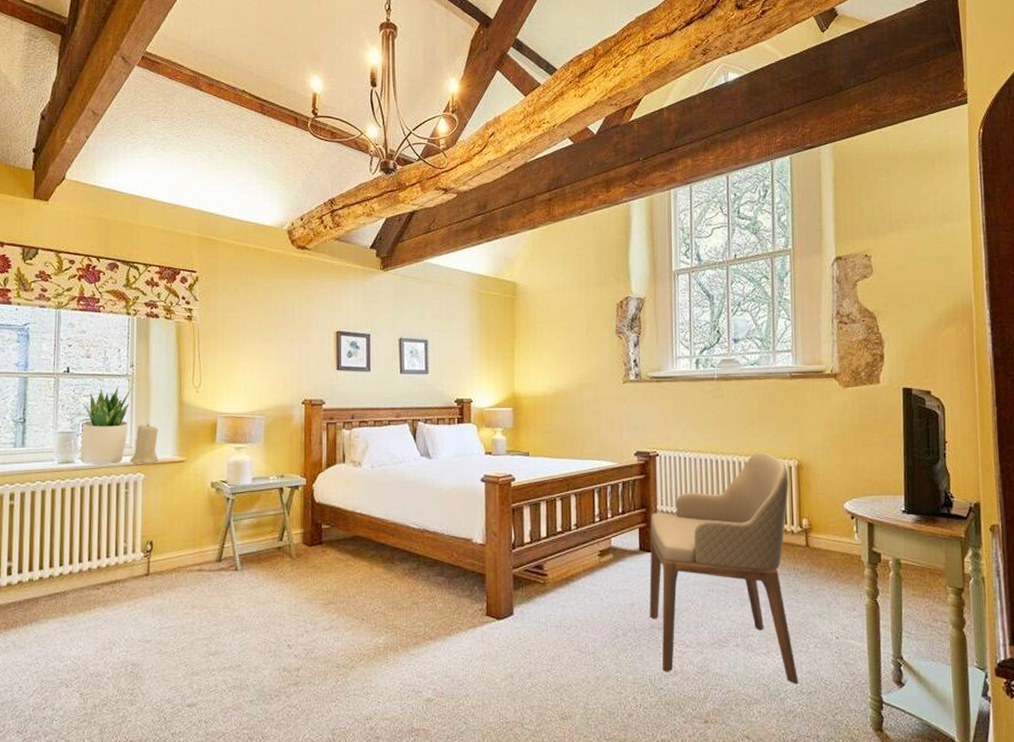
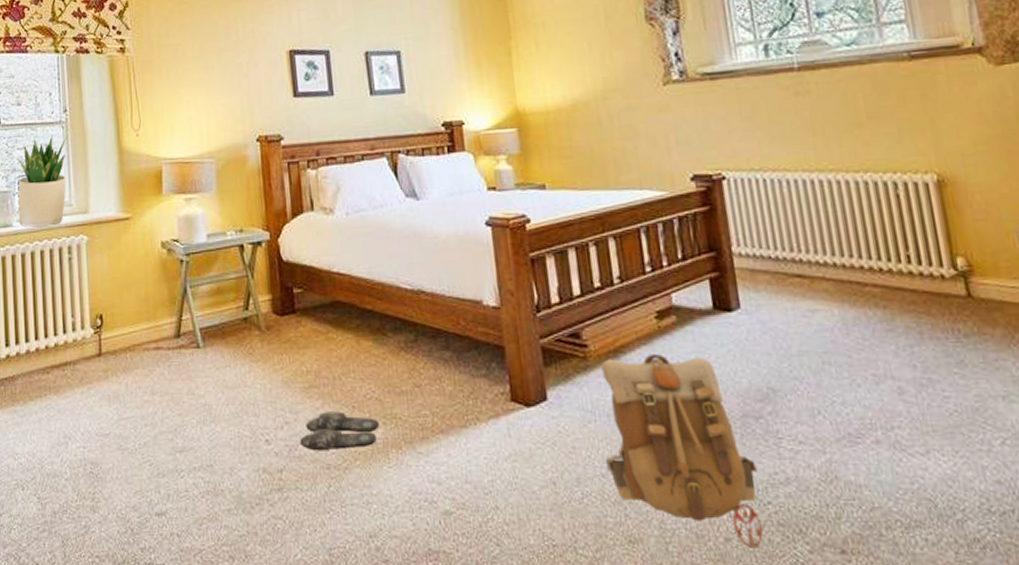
candle: present [130,423,158,464] -> none [71,176,101,225]
slippers: none [316,623,382,653] -> present [300,411,380,450]
backpack: none [552,582,656,721] -> present [601,354,763,548]
armchair: present [649,452,799,684] -> none [723,165,984,500]

